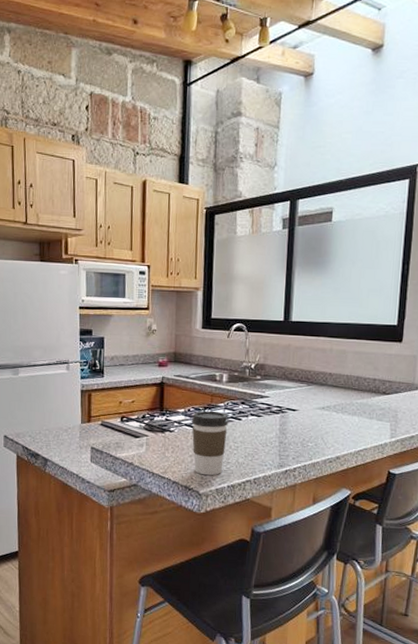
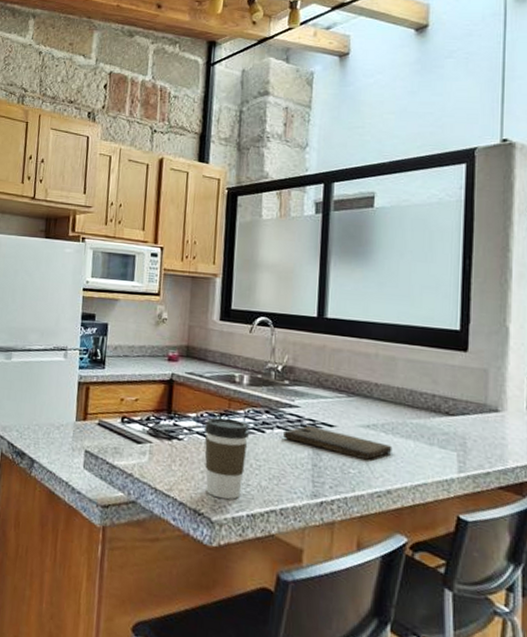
cutting board: none [256,411,342,435] -> present [283,425,393,460]

